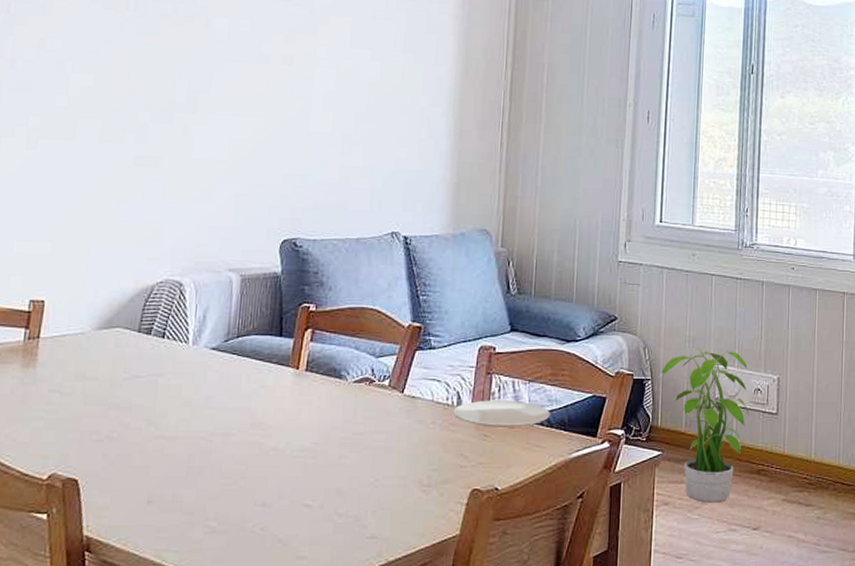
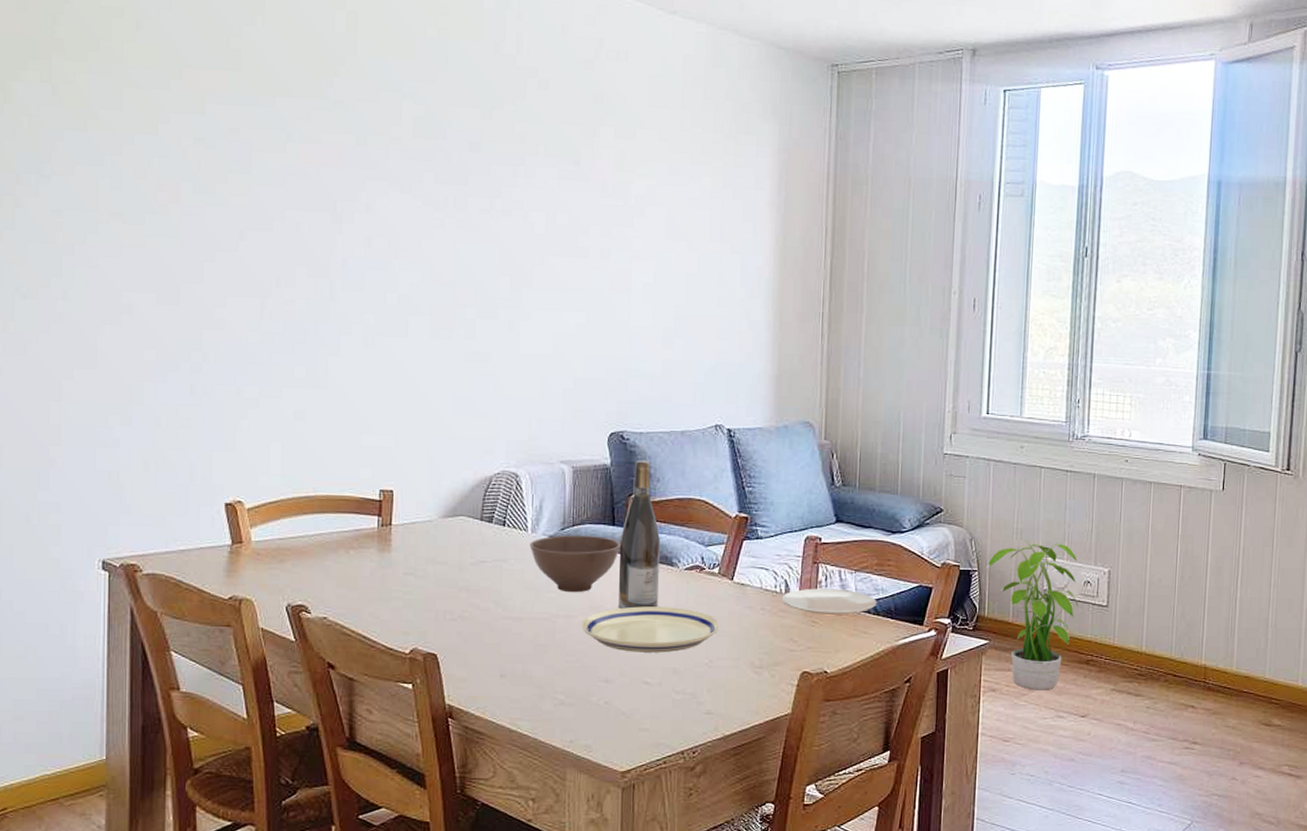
bowl: none [189,347,287,409] -> present [529,535,621,593]
plate: none [240,422,389,472] -> present [581,606,721,653]
wine bottle: none [281,268,329,425] -> present [618,460,660,609]

